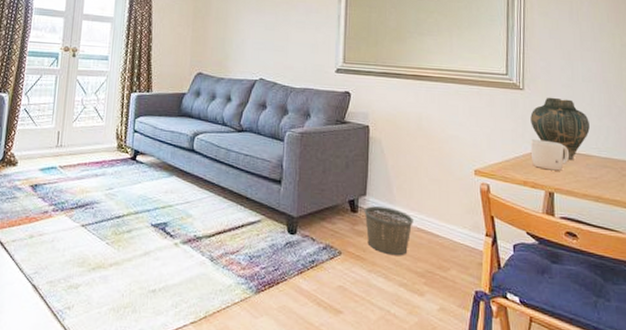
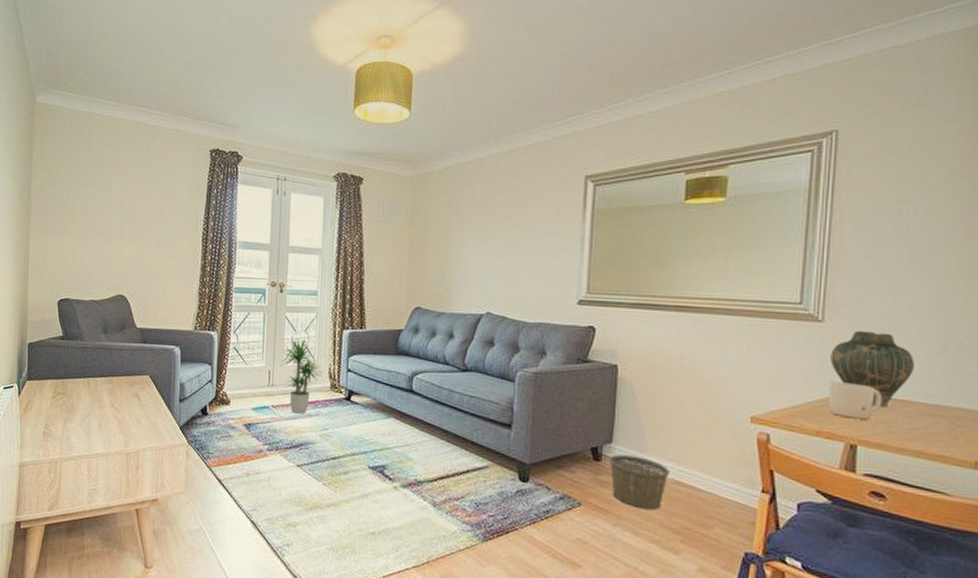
potted plant: none [69,100,111,174] -> present [280,337,323,414]

